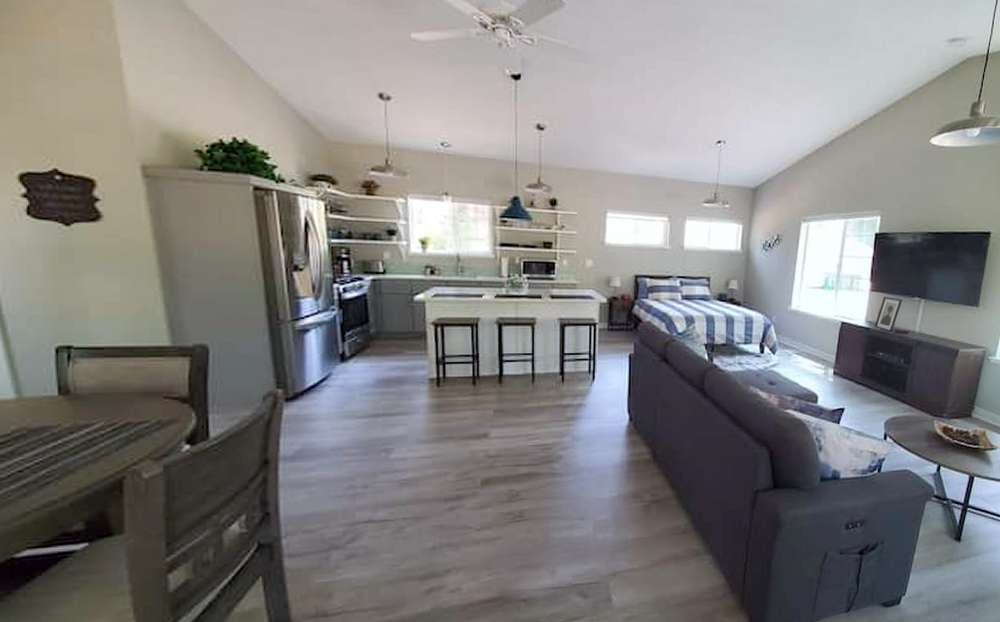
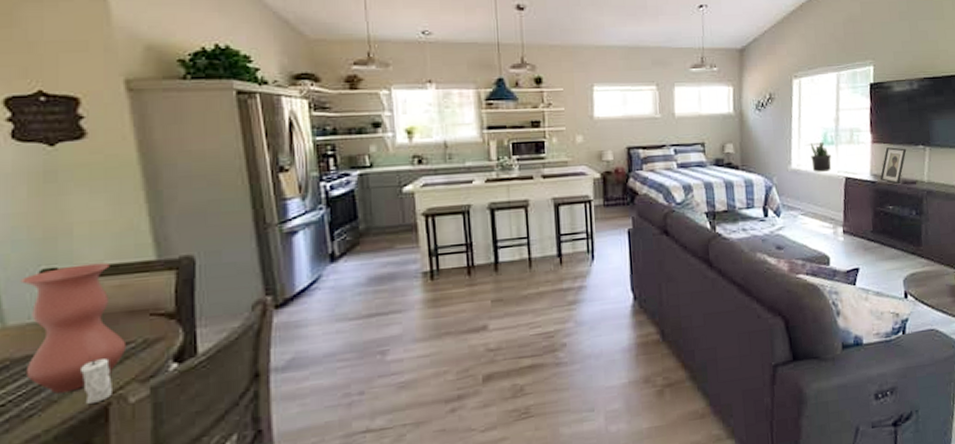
vase: none [37,344,141,464] -> present [20,262,127,394]
candle: none [96,431,126,476] -> present [81,355,112,404]
planter: none [811,286,830,315] -> present [811,142,831,172]

